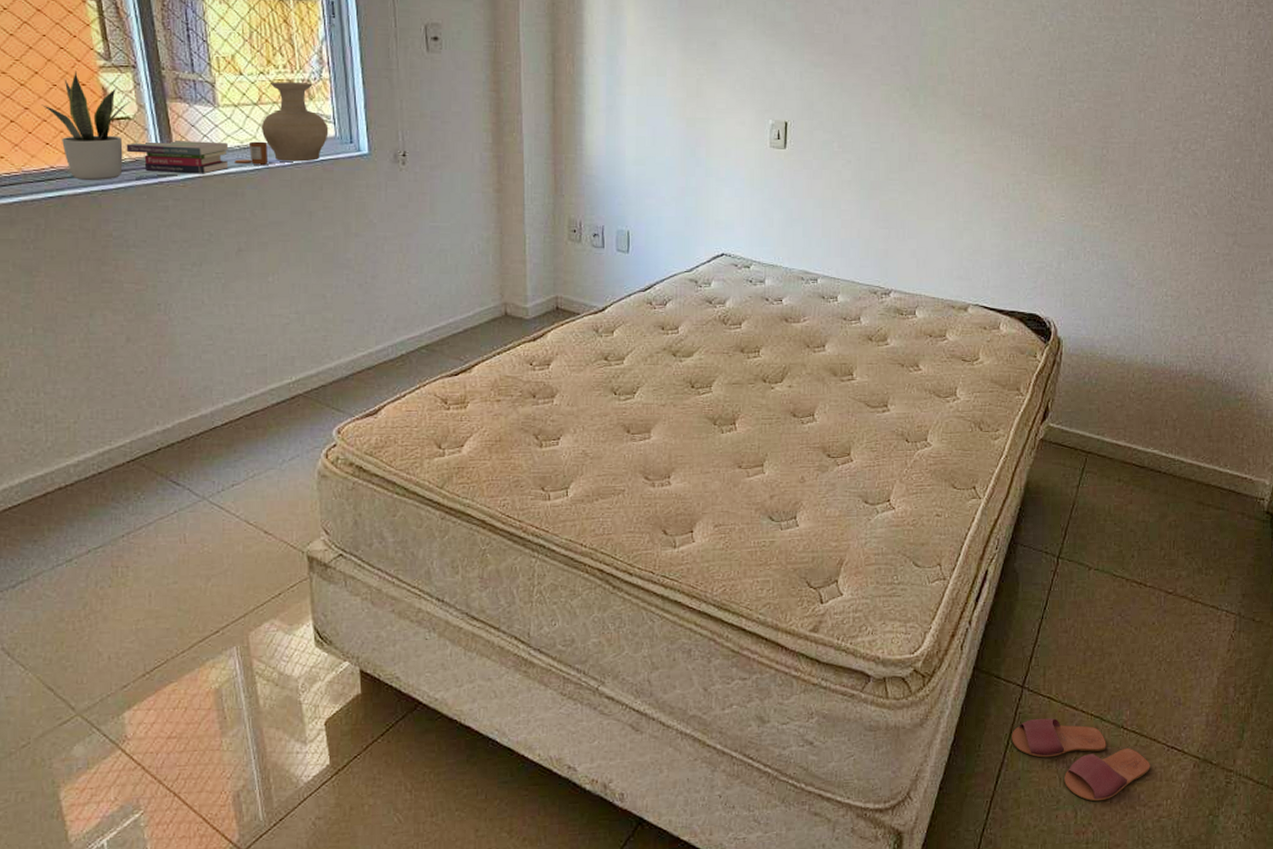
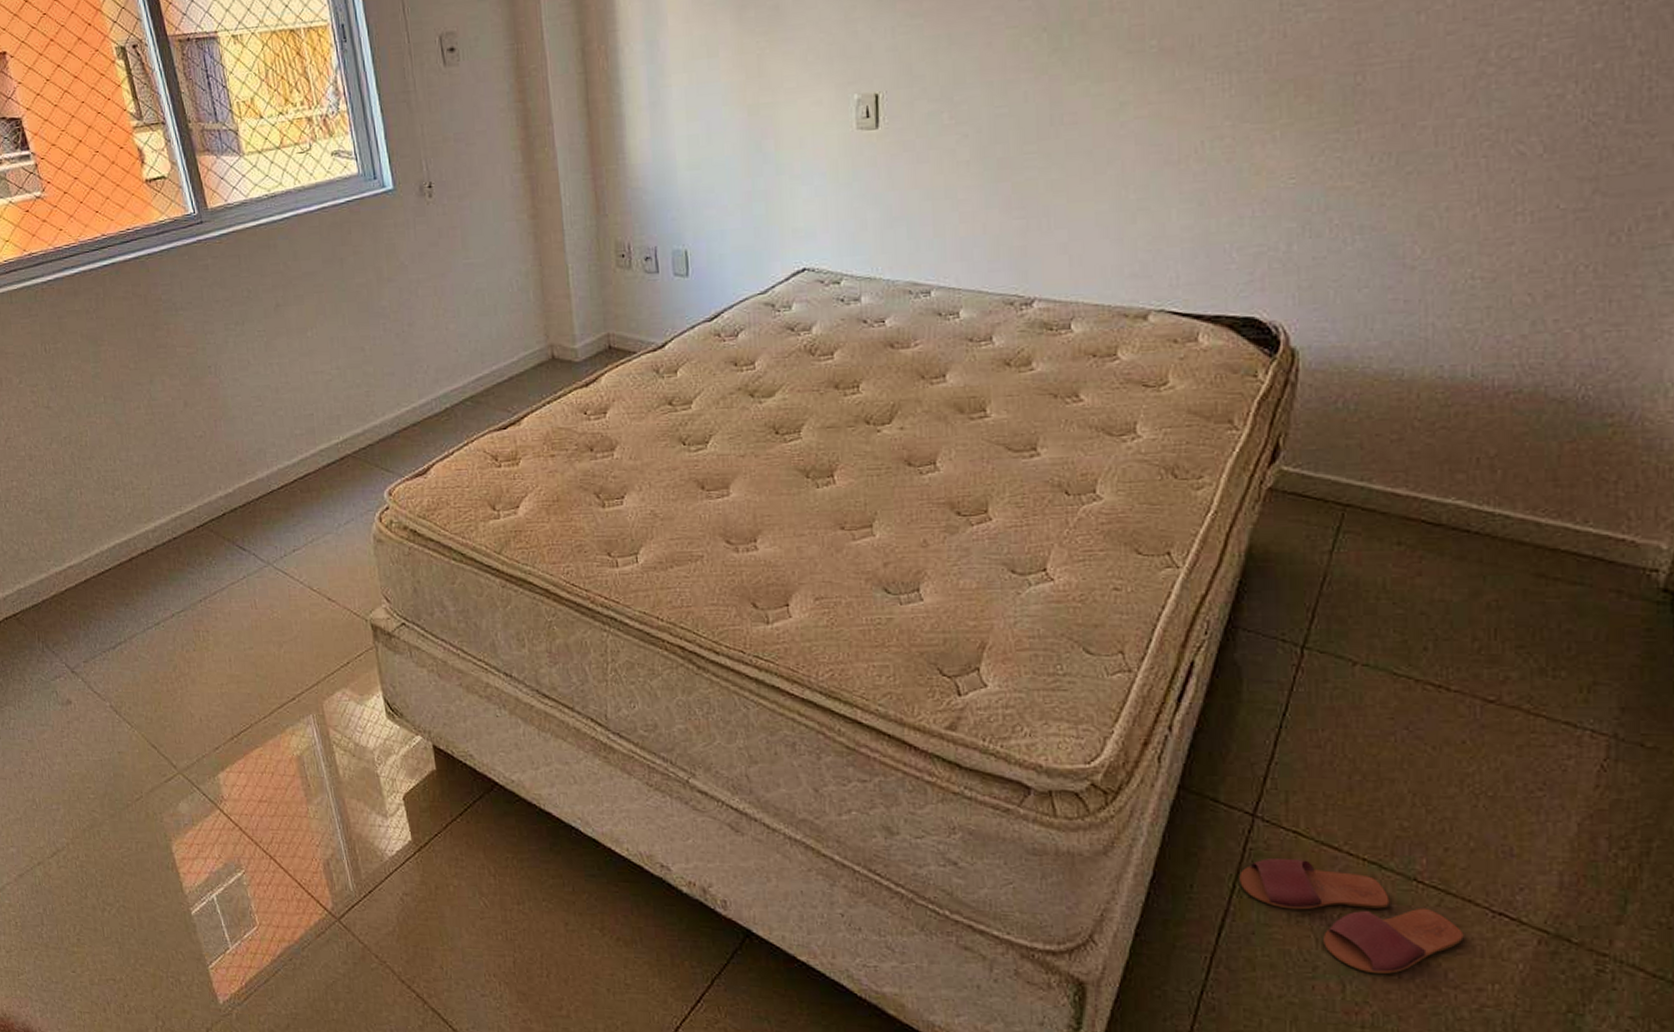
potted plant: present [41,71,132,181] -> none [87,134,165,246]
books: present [126,139,229,174] -> none [164,192,260,231]
candle: present [234,141,267,165] -> none [264,187,295,215]
vase: present [261,82,329,162] -> none [285,118,352,207]

